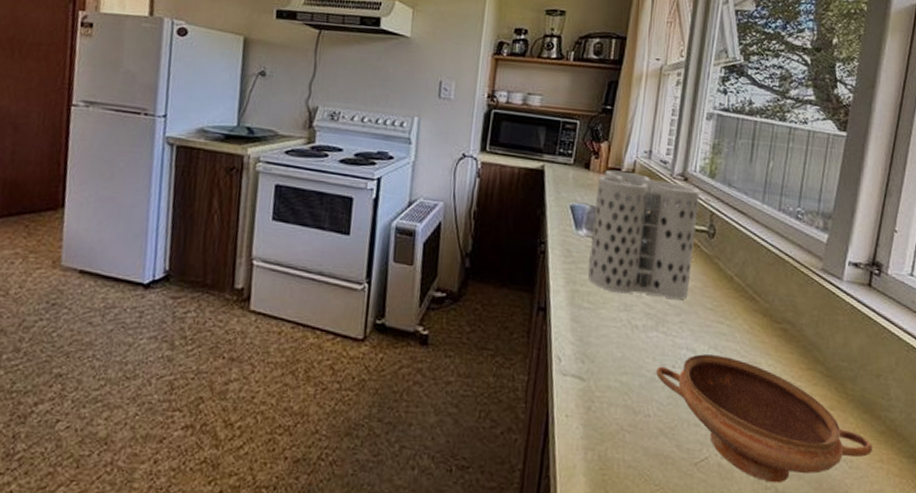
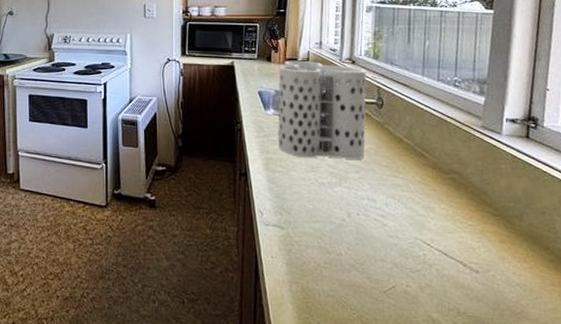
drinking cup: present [656,354,872,484] -> none [344,203,544,306]

